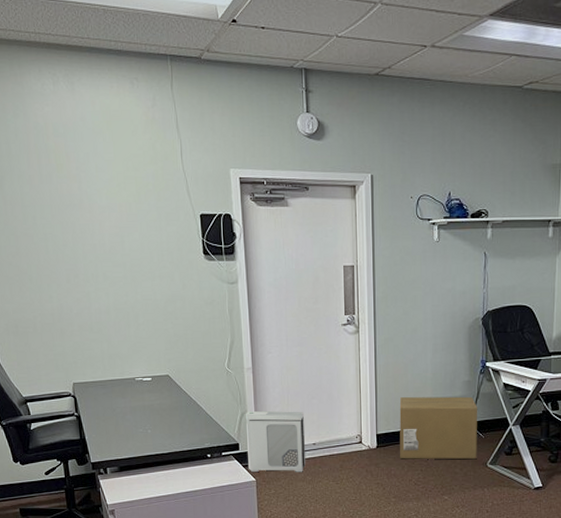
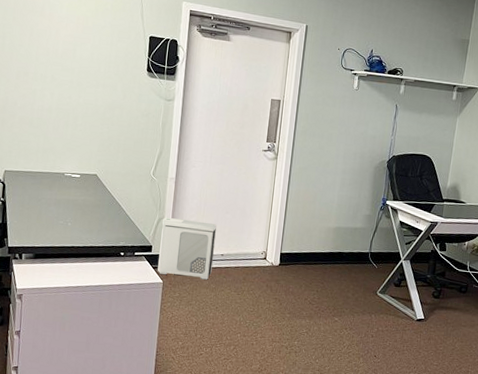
box: present [399,396,478,460] -> none [299,222,375,287]

